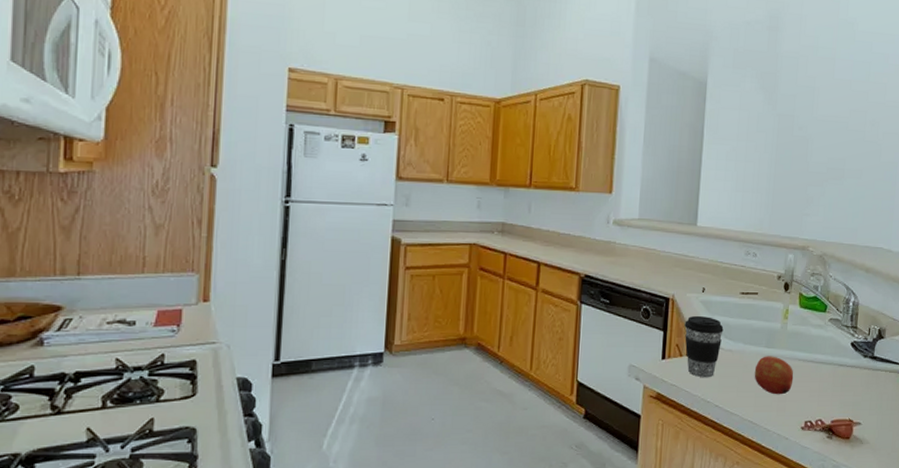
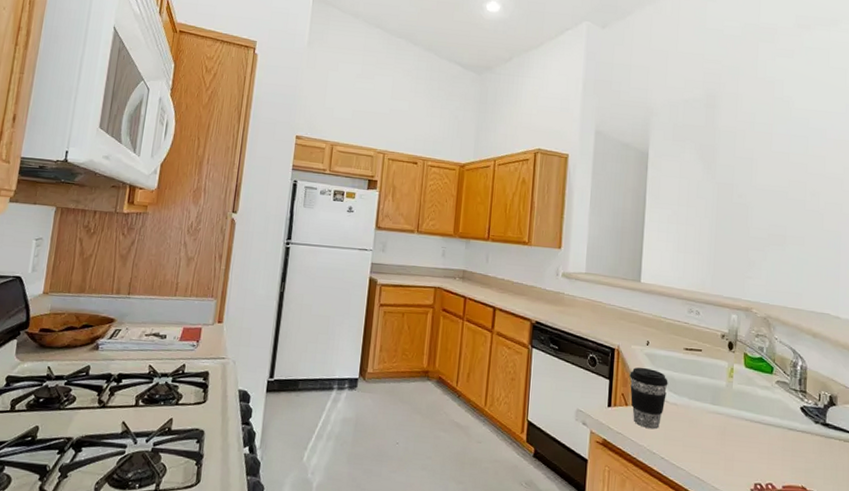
apple: present [754,356,794,395] -> none [700,412,741,454]

